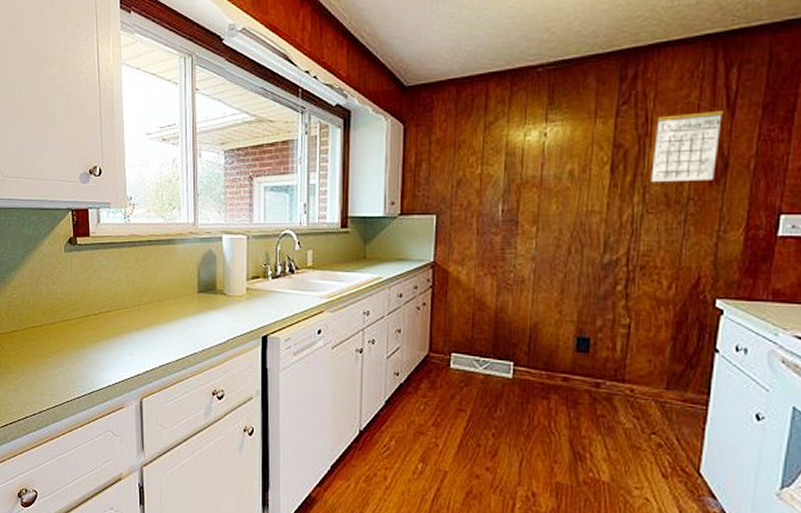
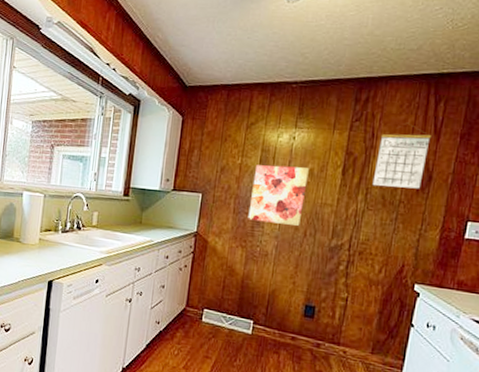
wall art: none [495,170,568,242] -> present [248,165,309,226]

